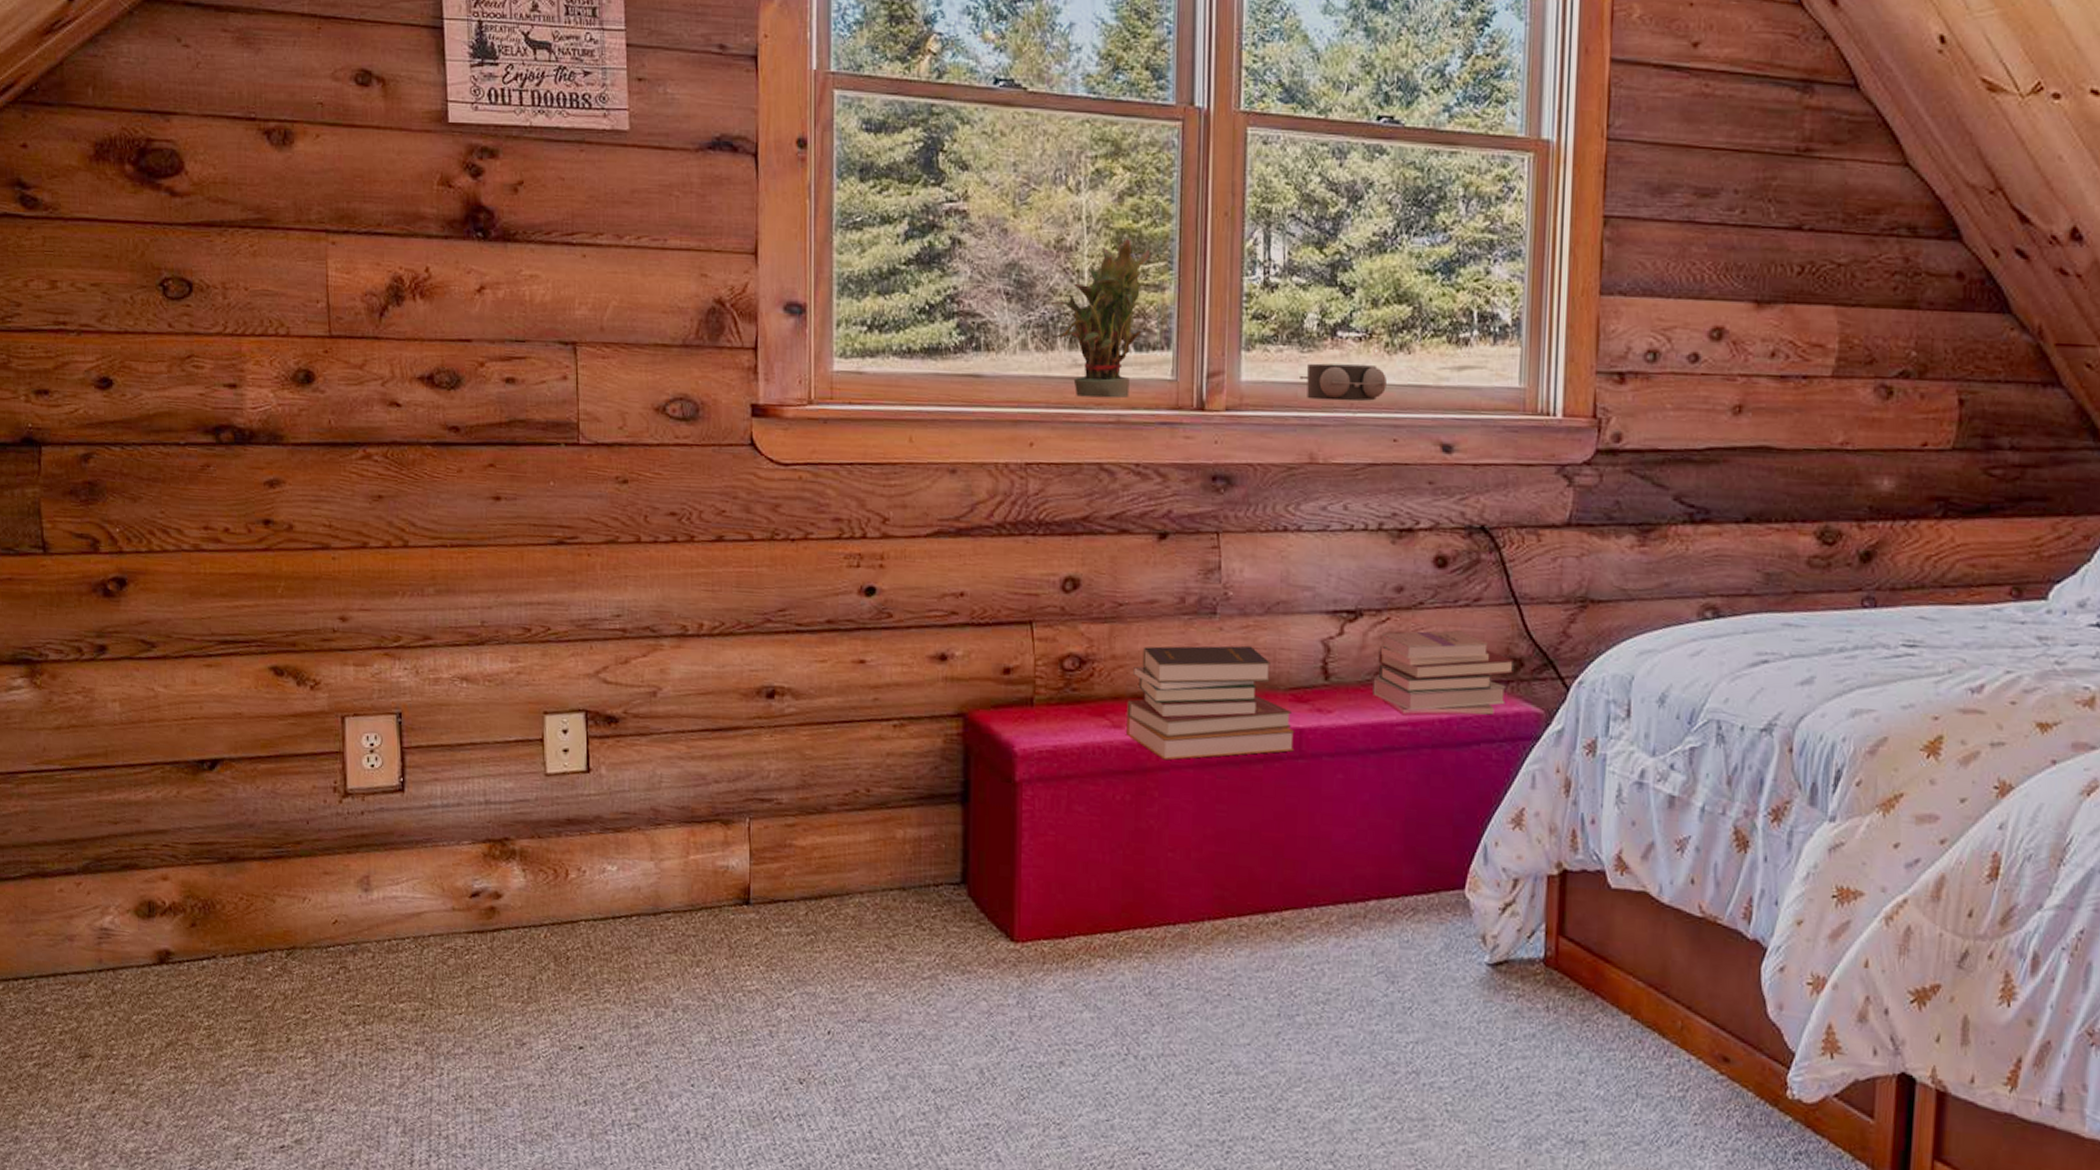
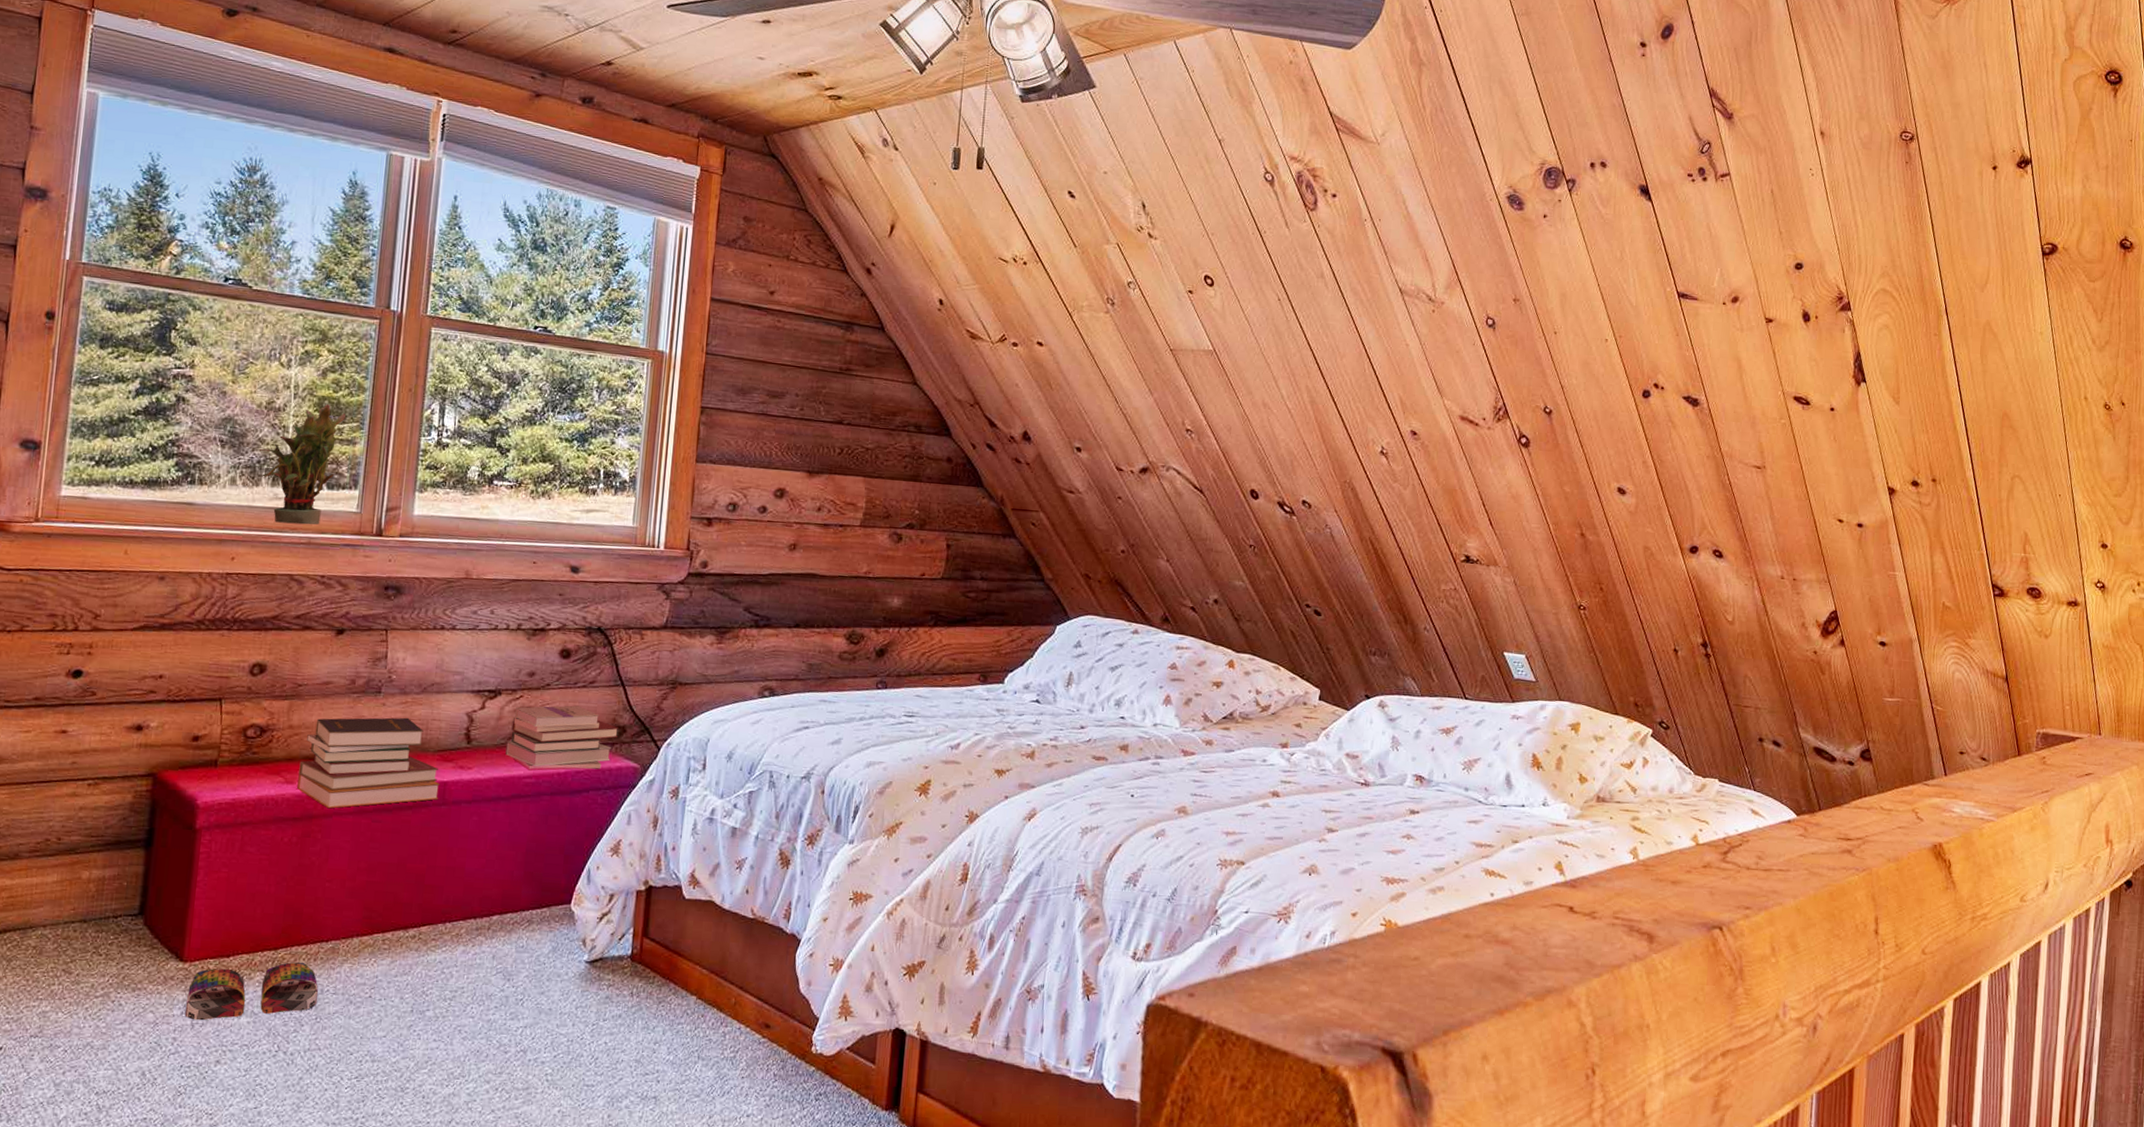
slippers: none [1021,948,1169,1013] -> present [184,962,319,1021]
alarm clock: present [1300,363,1386,402] -> none [461,503,531,533]

